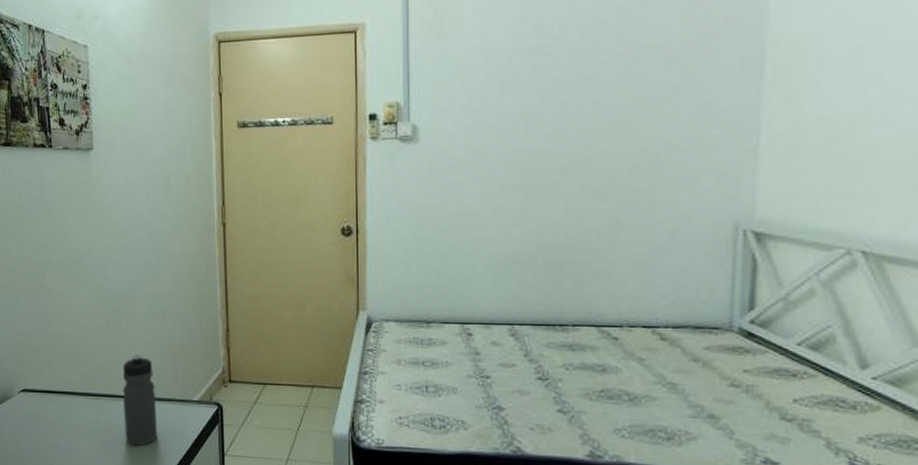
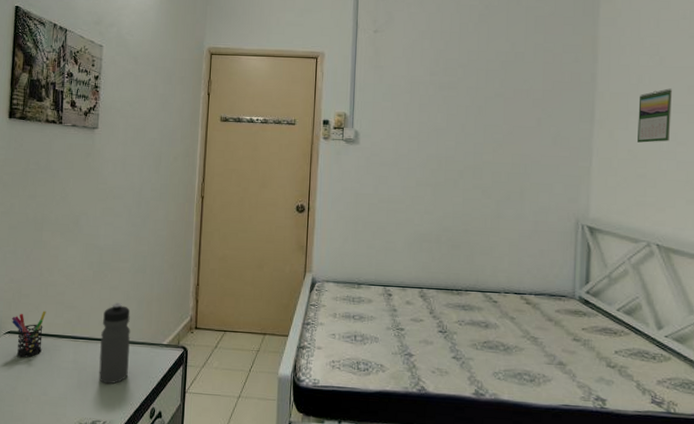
pen holder: none [25,366,60,418] -> present [12,311,46,358]
calendar: none [834,19,893,106] -> present [638,88,672,143]

